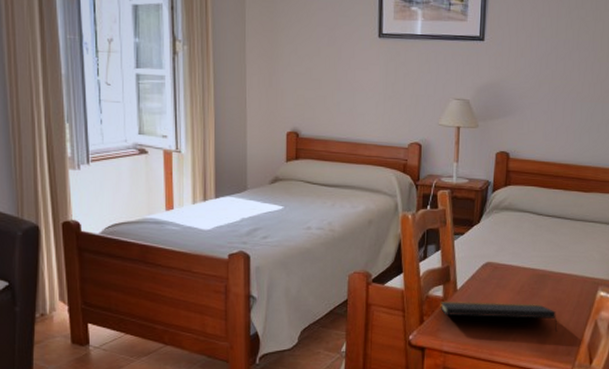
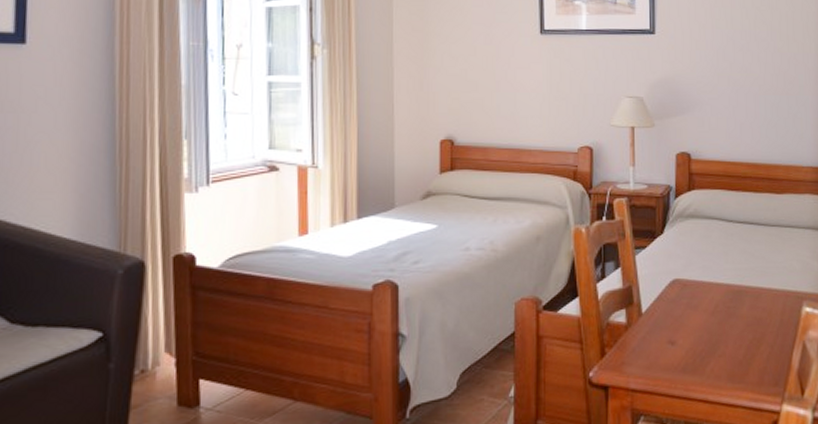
notepad: present [440,300,558,332] -> none [623,325,761,358]

